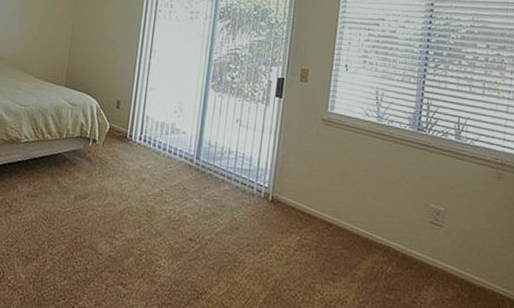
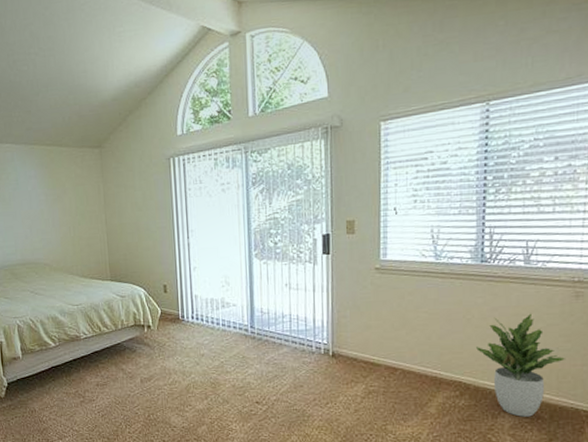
potted plant: none [407,186,486,294] -> present [476,313,565,417]

